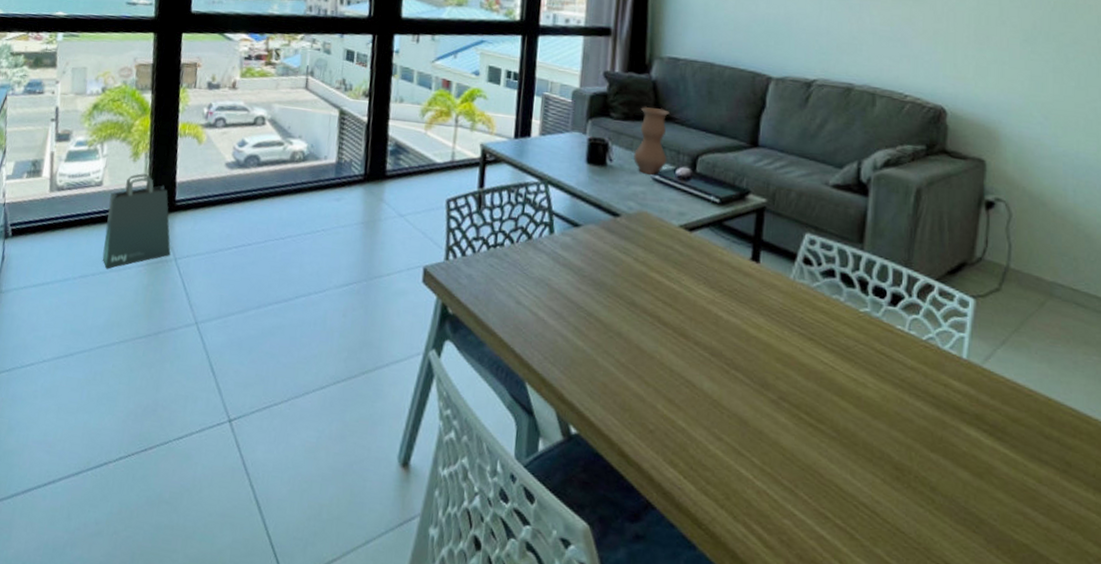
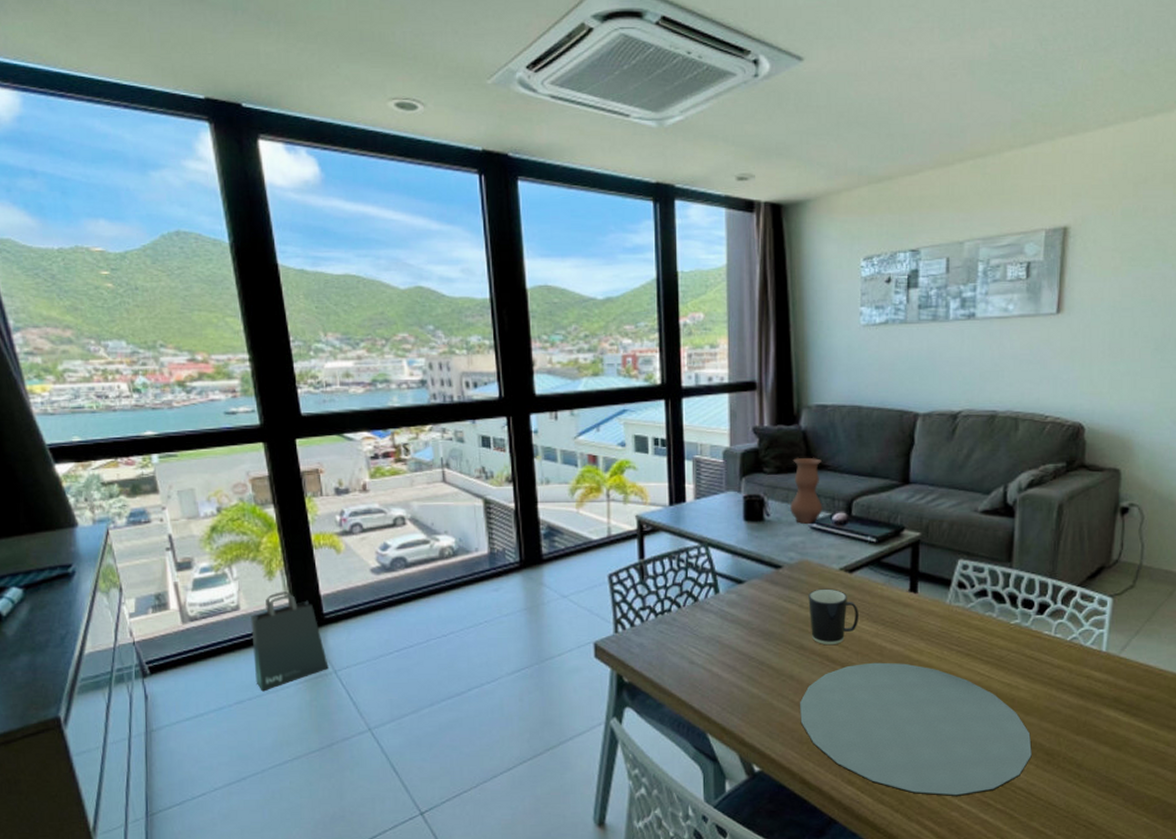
placemat: none [624,331,879,502] -> present [800,662,1032,796]
mug: none [643,243,696,307] -> present [808,588,858,646]

